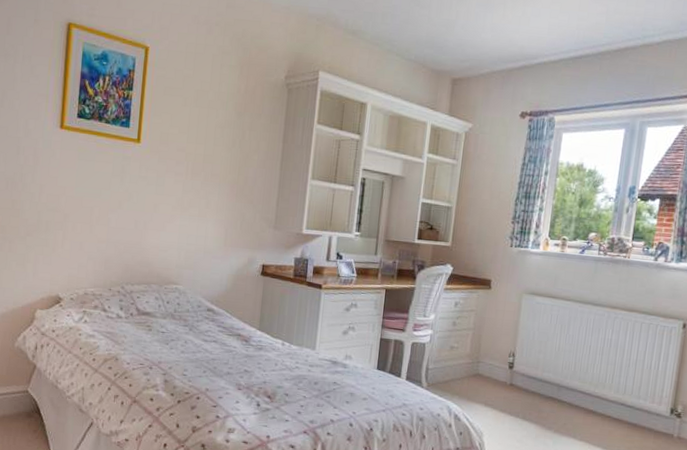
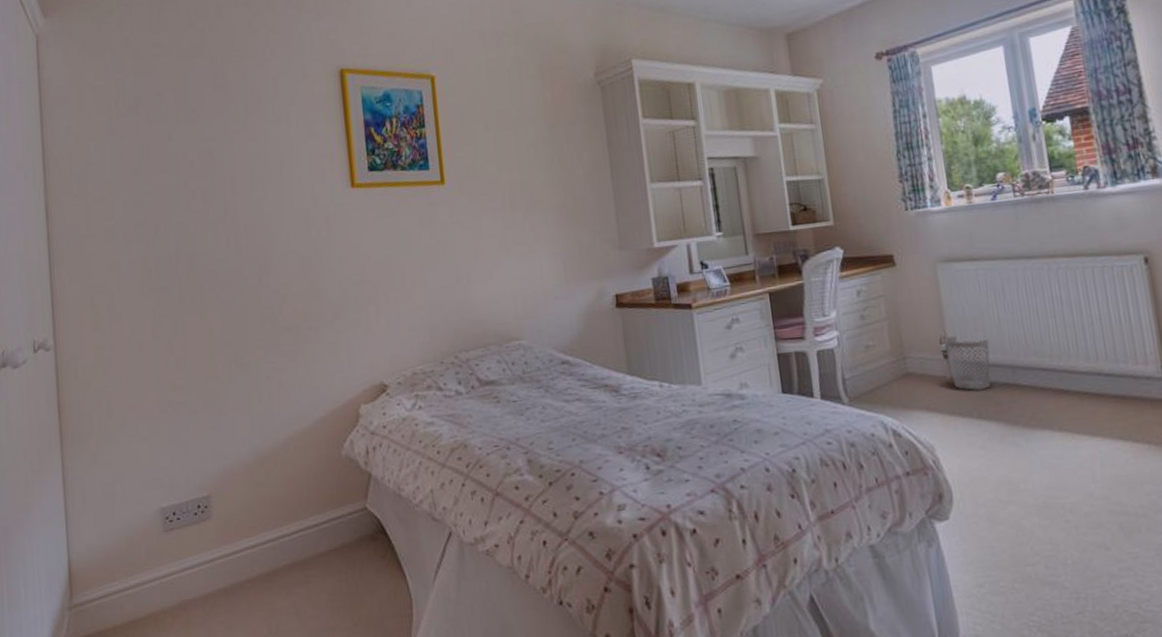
wastebasket: none [510,353,547,398] -> present [943,336,991,390]

